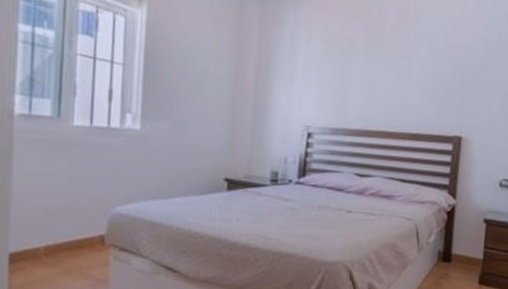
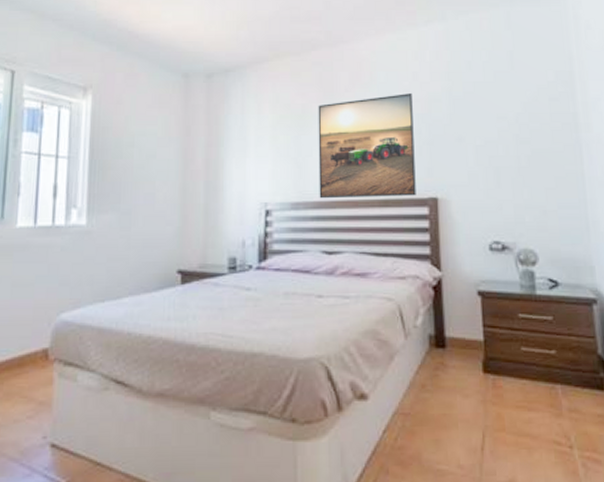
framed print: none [357,38,452,134] -> present [318,93,416,199]

